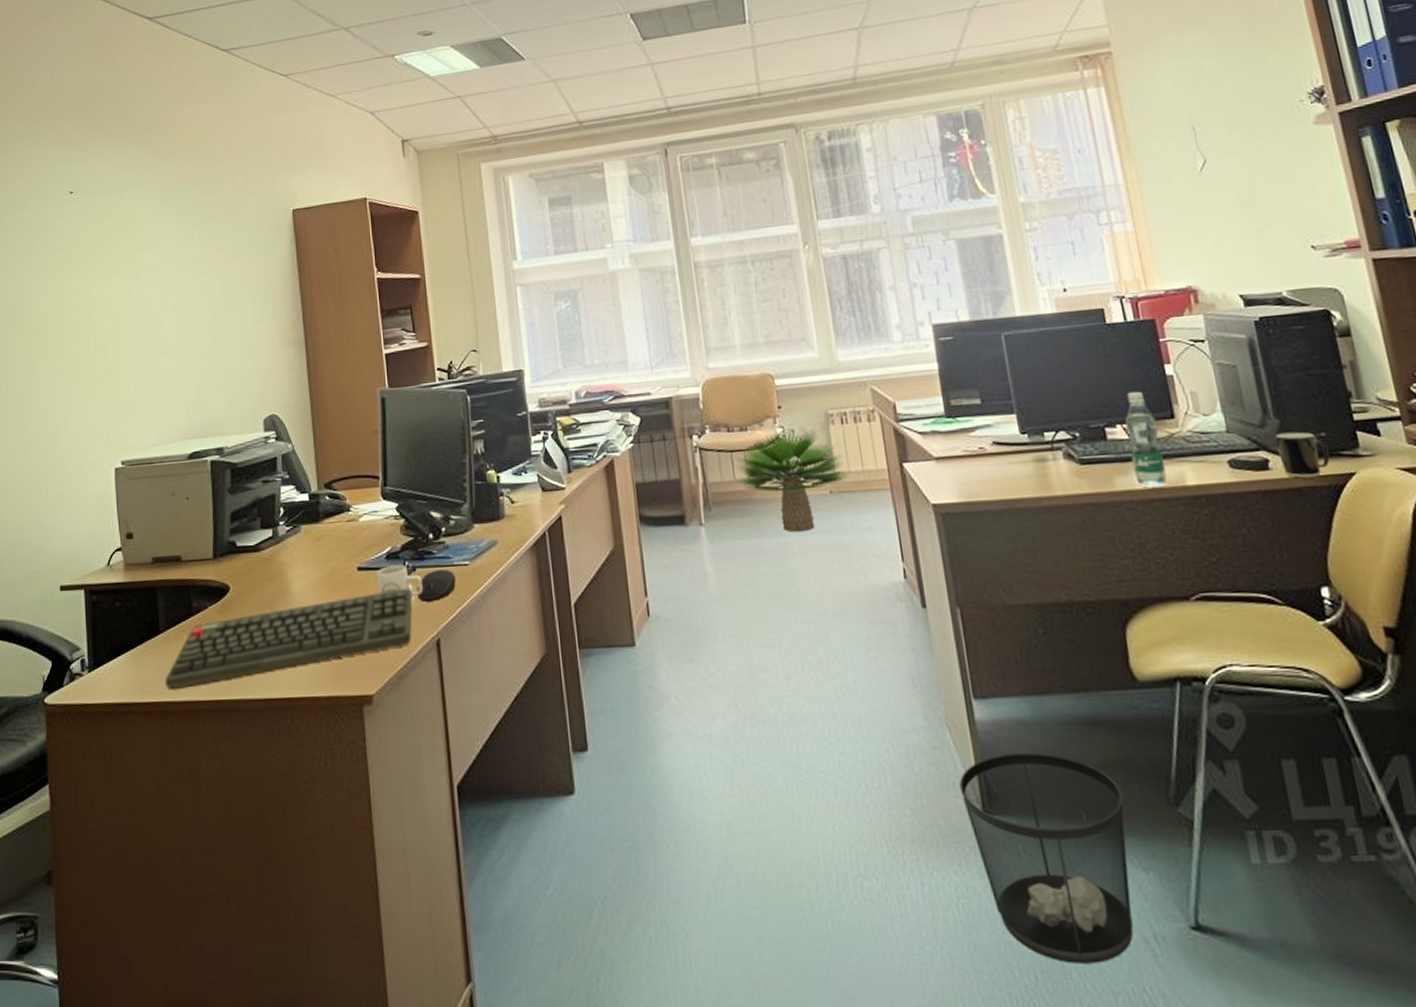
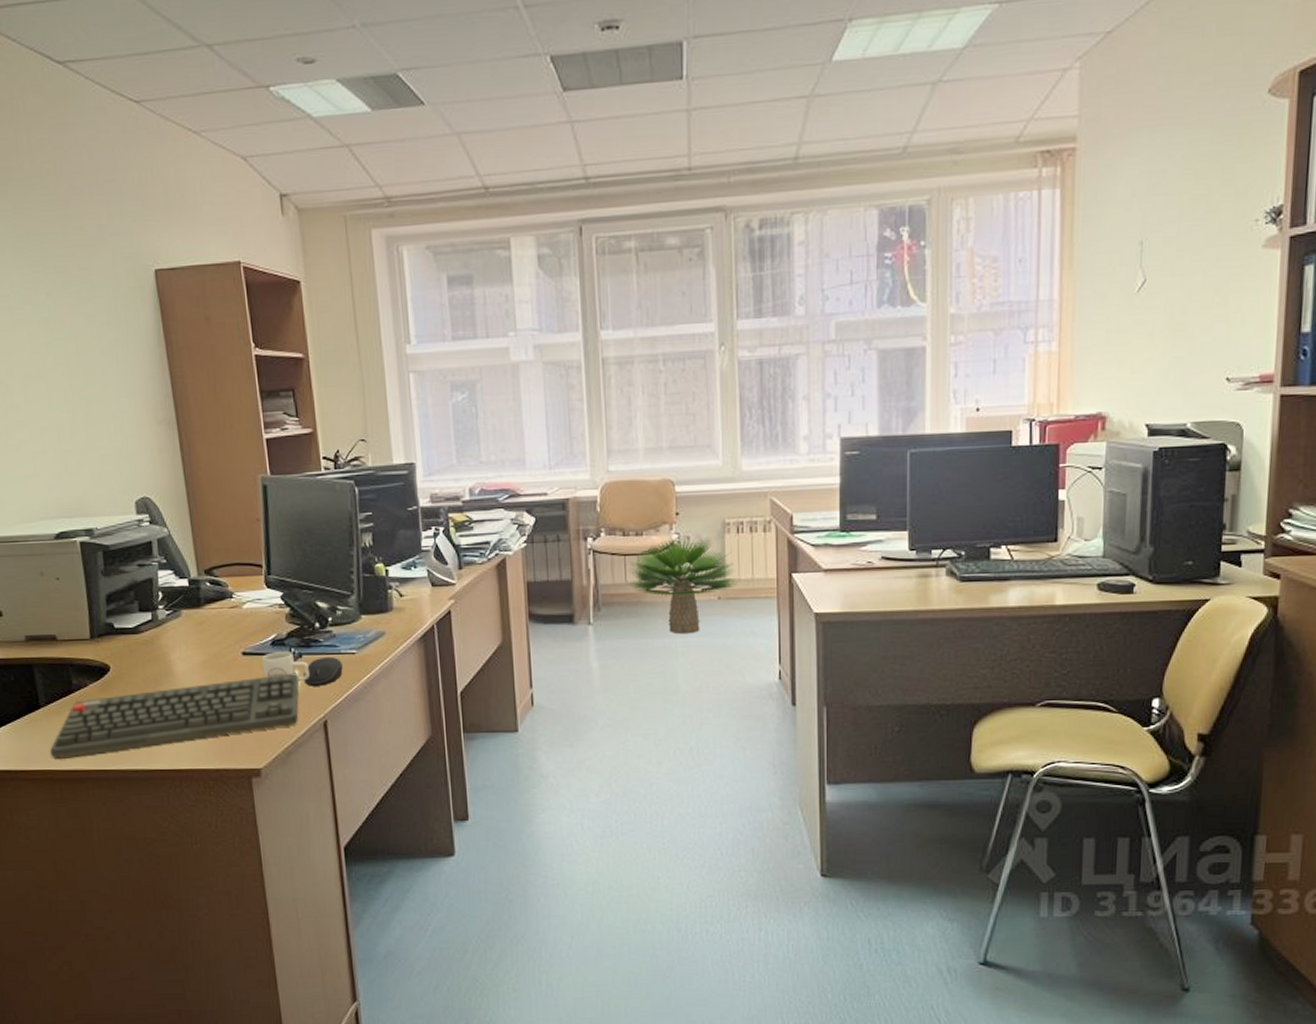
waste bin: present [959,752,1134,964] -> none [803,828,944,989]
bottle: present [1125,391,1167,488] -> none [1009,514,1040,606]
mug: present [1273,431,1330,479] -> none [1144,559,1191,602]

